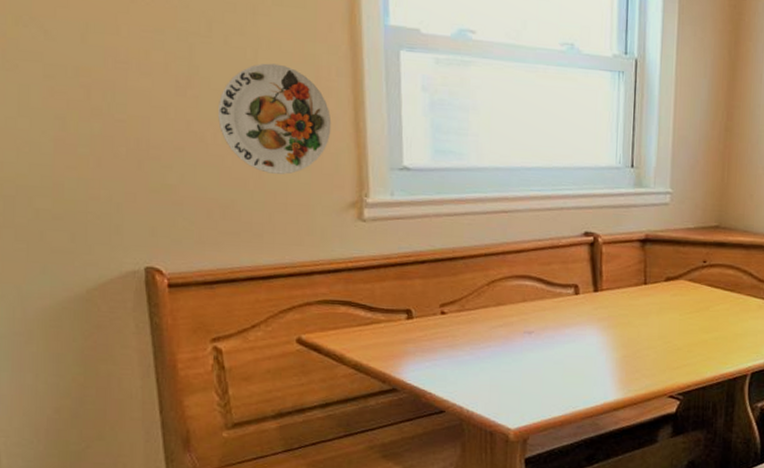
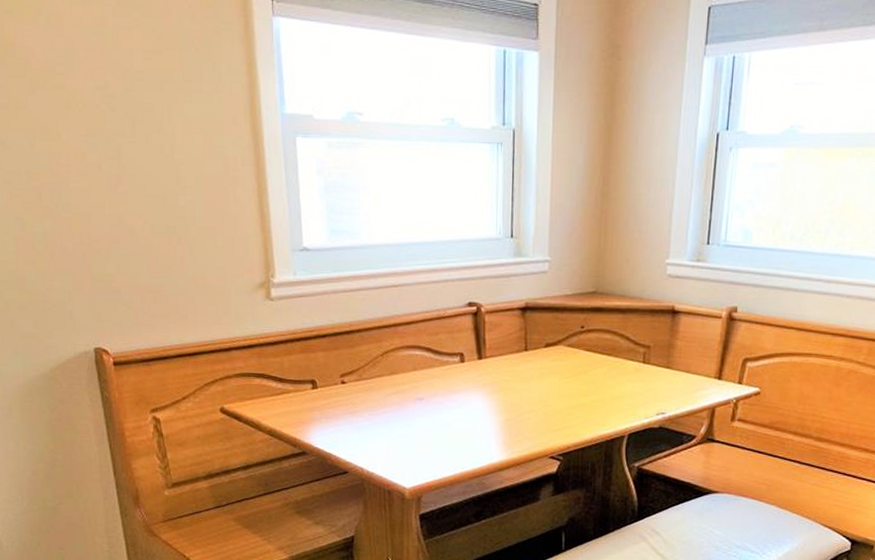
decorative plate: present [218,63,332,175] -> none [144,157,240,260]

